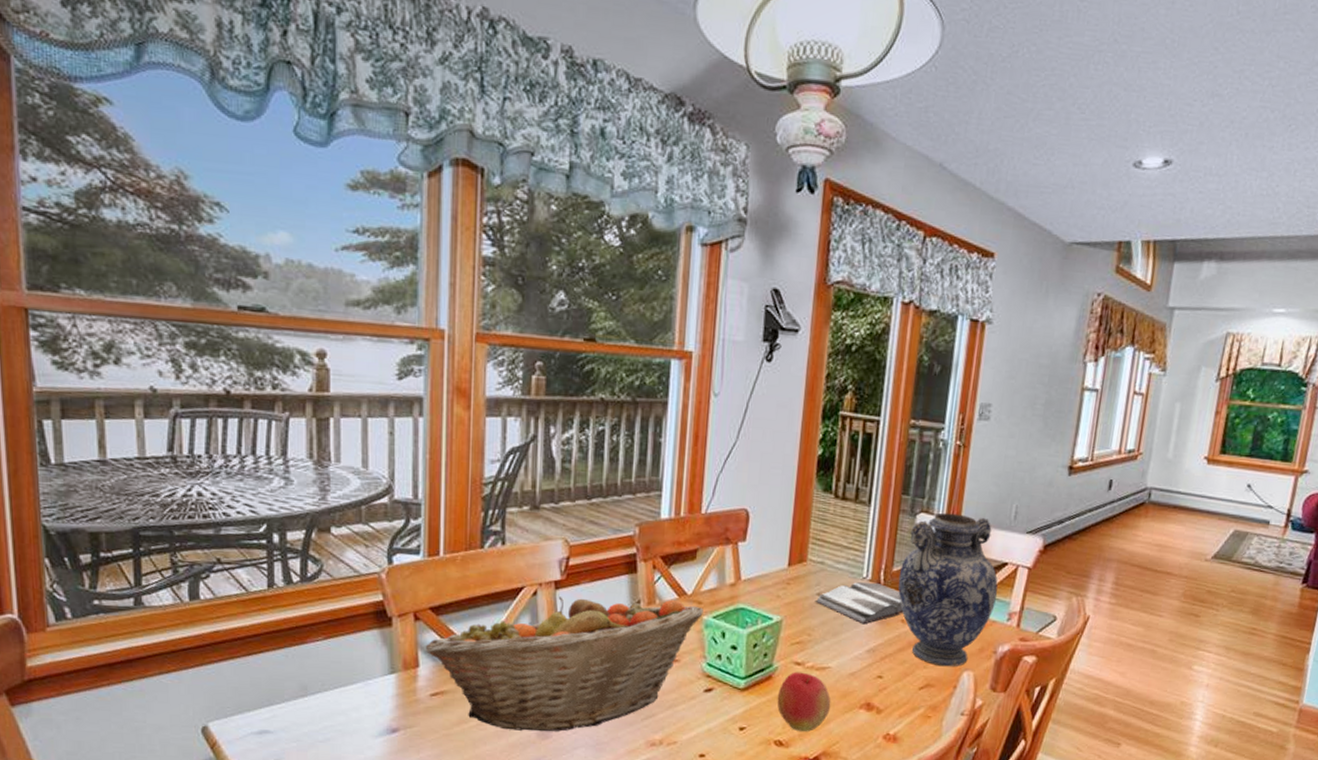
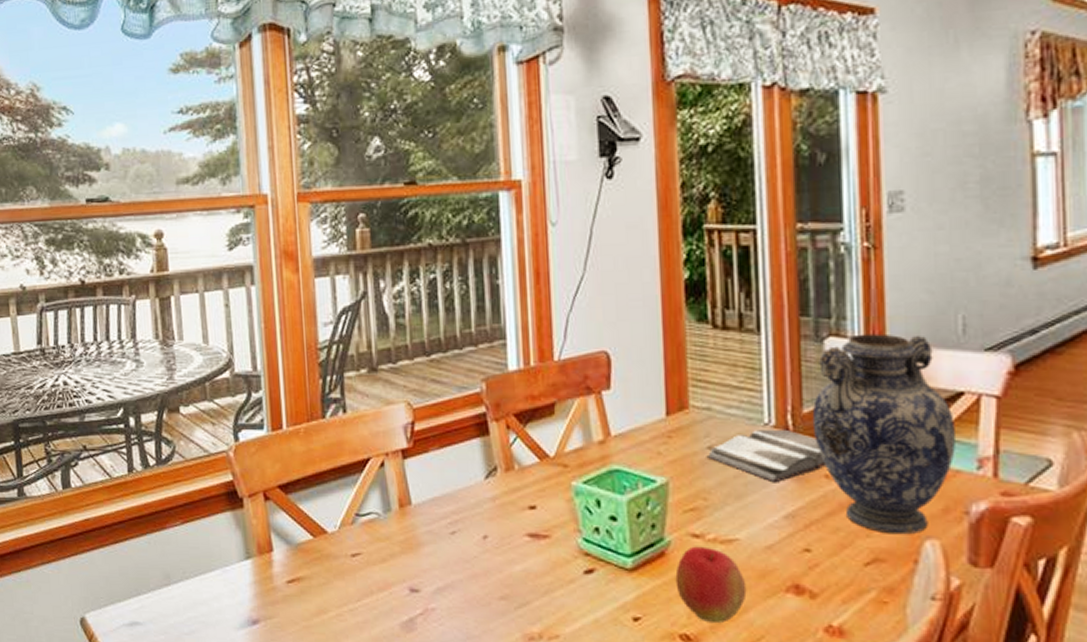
fruit basket: present [425,597,703,732] -> none [277,464,571,624]

